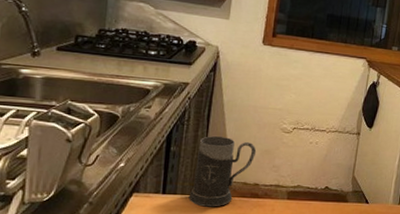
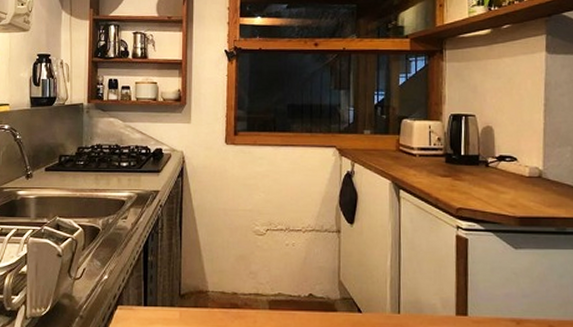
mug: present [188,136,257,207] -> none [169,243,231,319]

